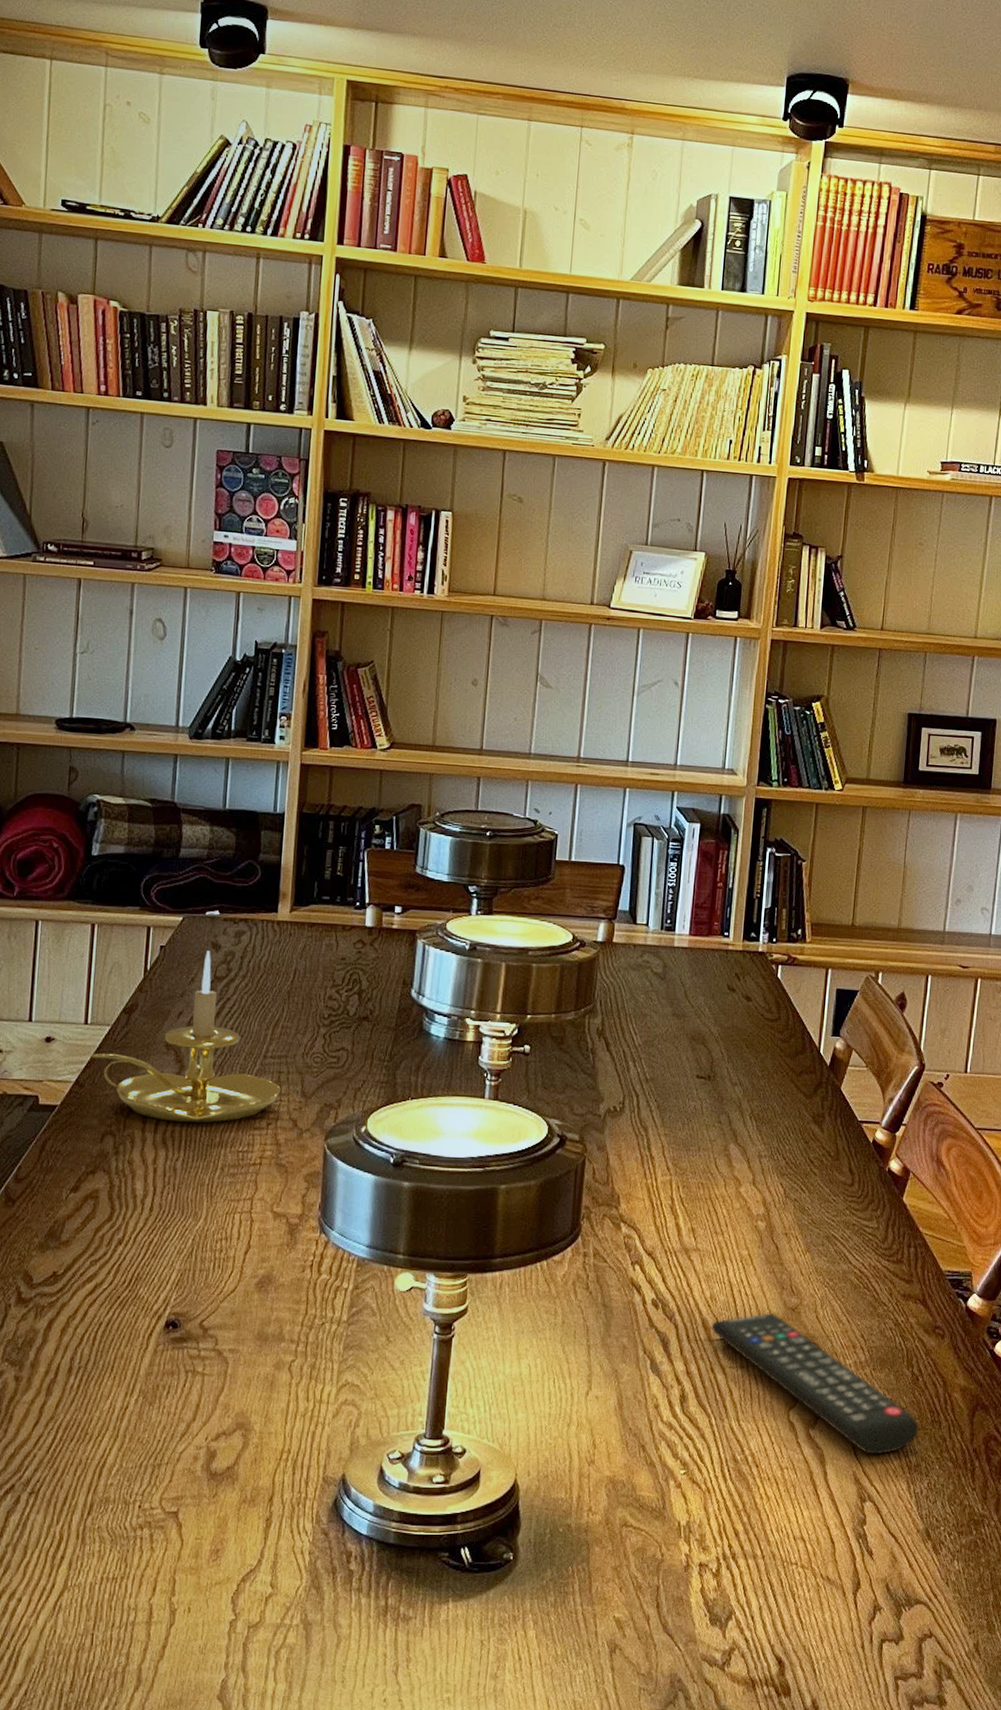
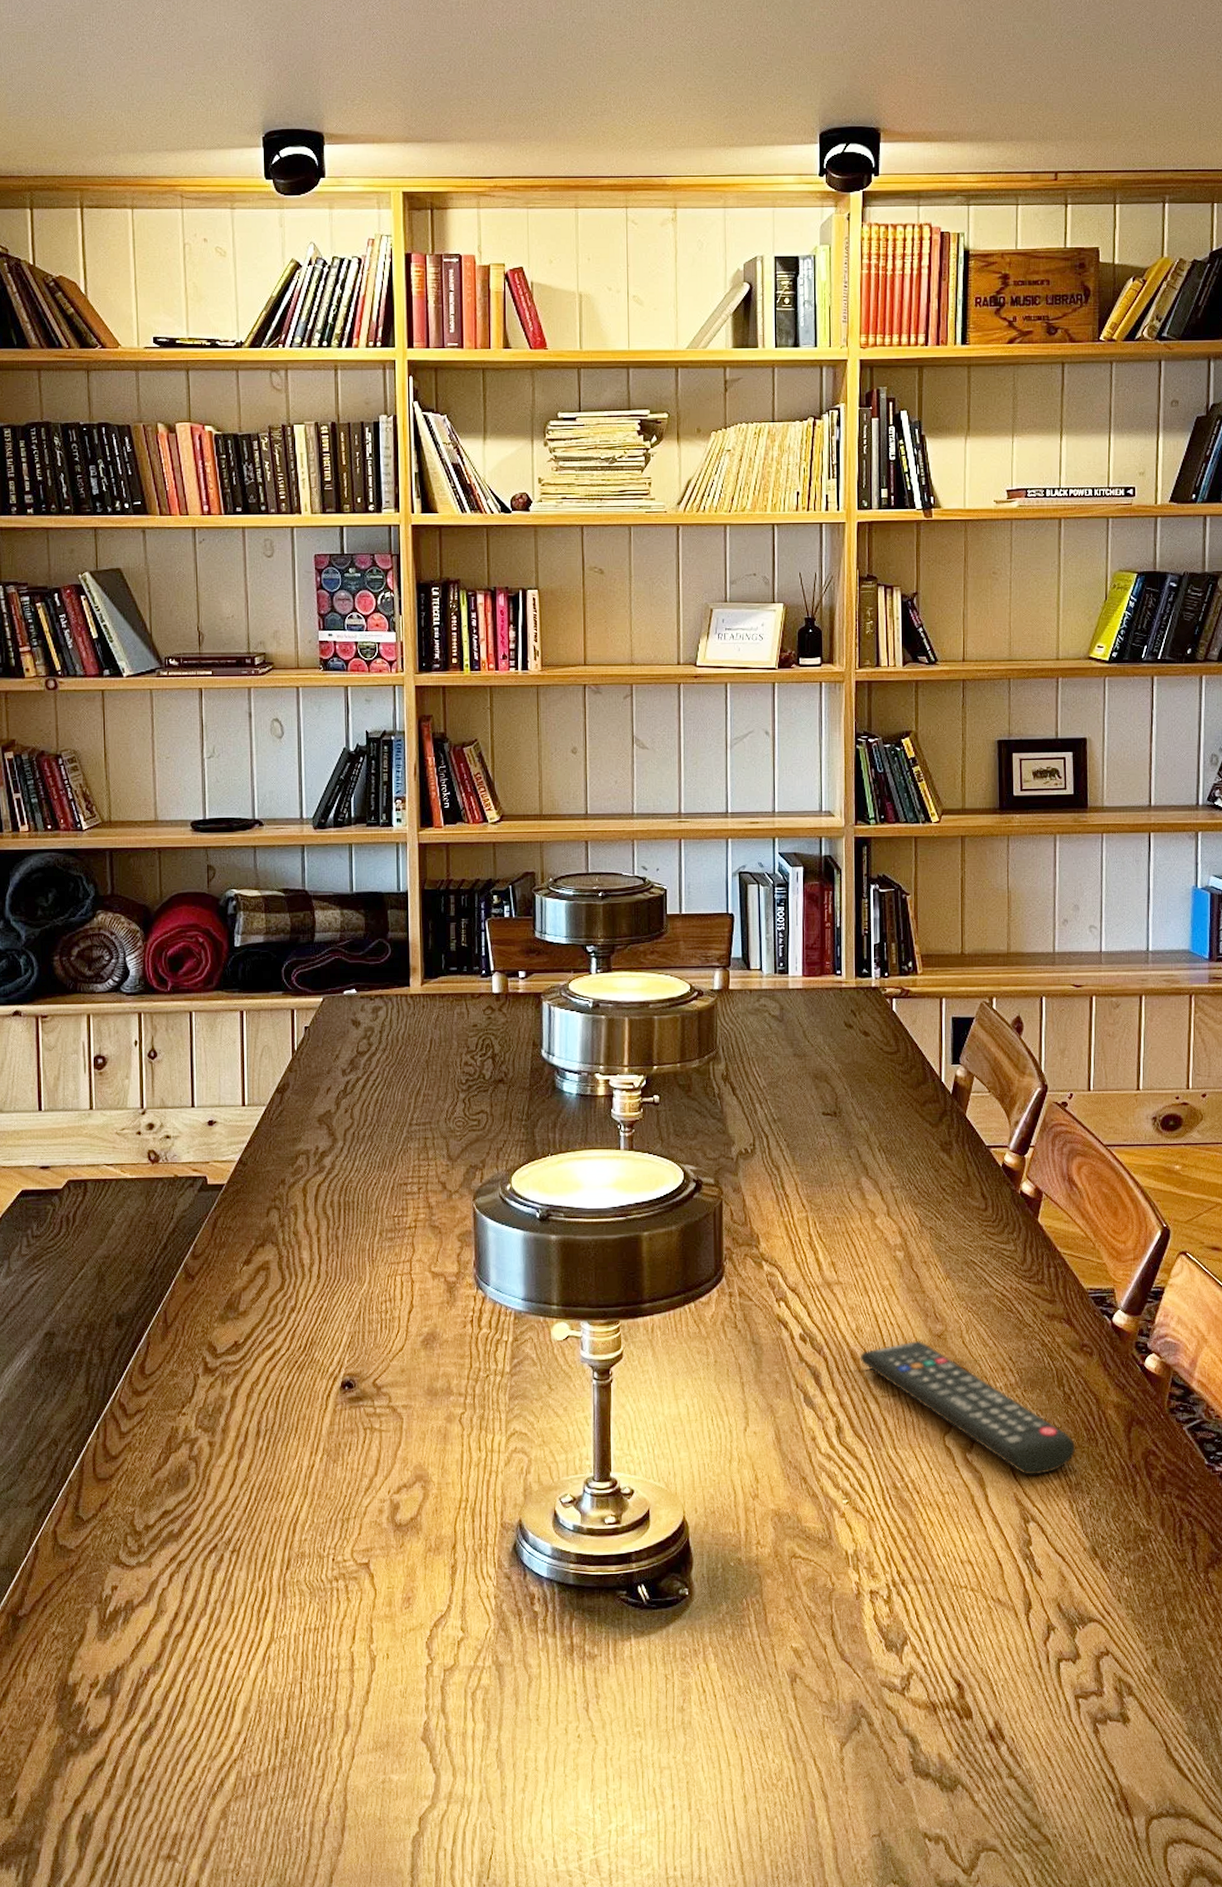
candle holder: present [91,951,281,1123] -> none [251,1028,428,1193]

